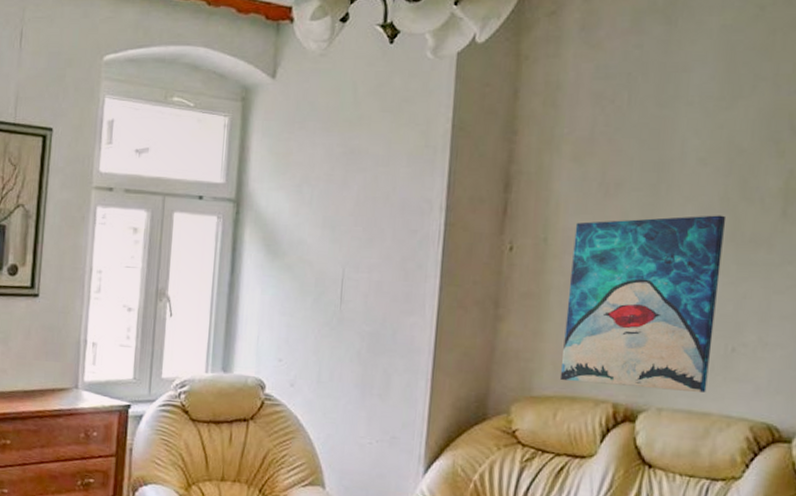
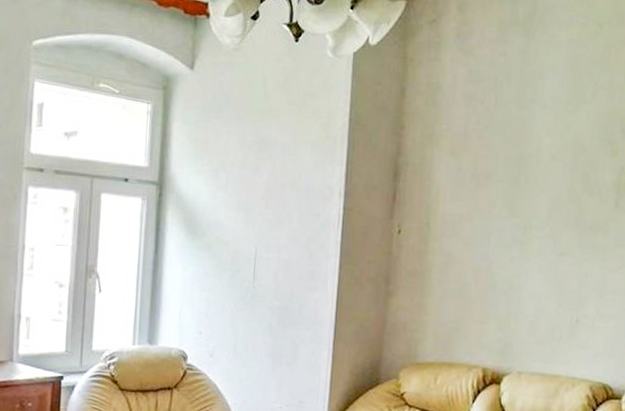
wall art: present [559,215,727,392] -> none [439,204,572,357]

